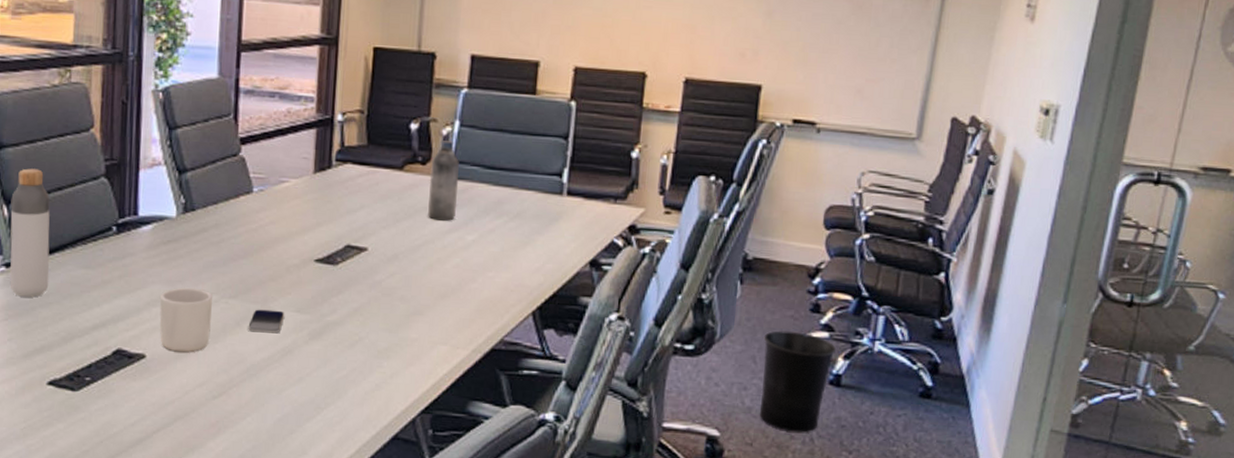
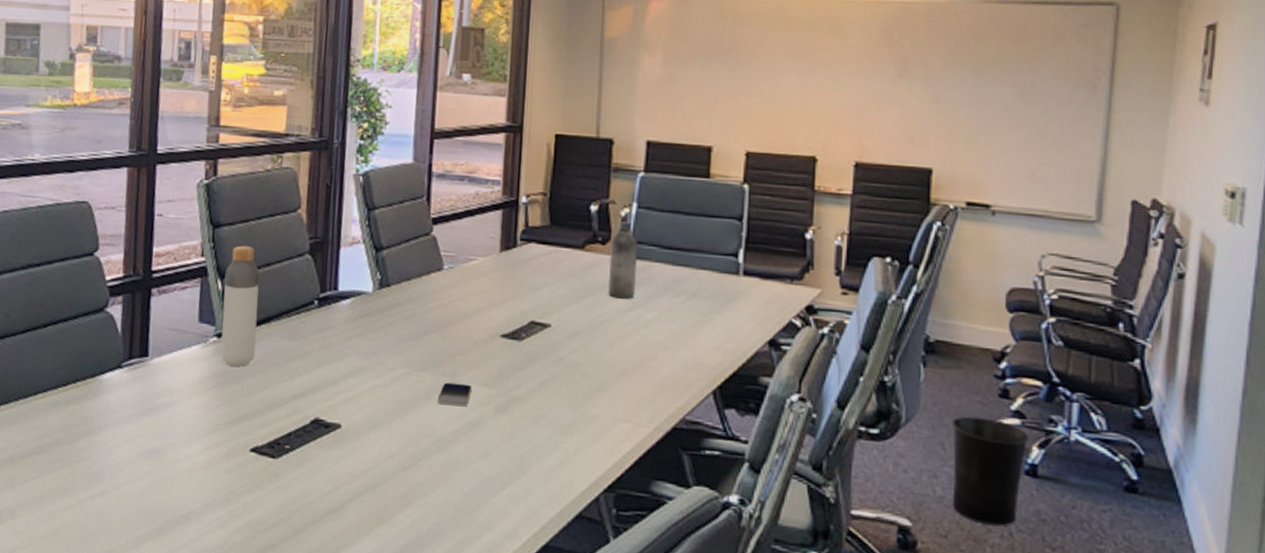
mug: present [159,287,212,353] -> none [355,359,404,423]

